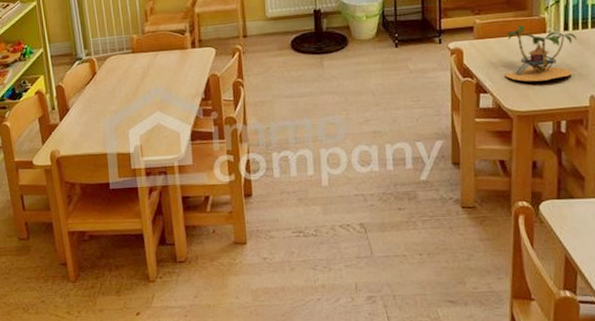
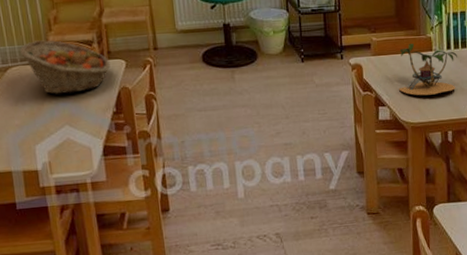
fruit basket: none [118,30,201,82] -> present [19,40,111,94]

